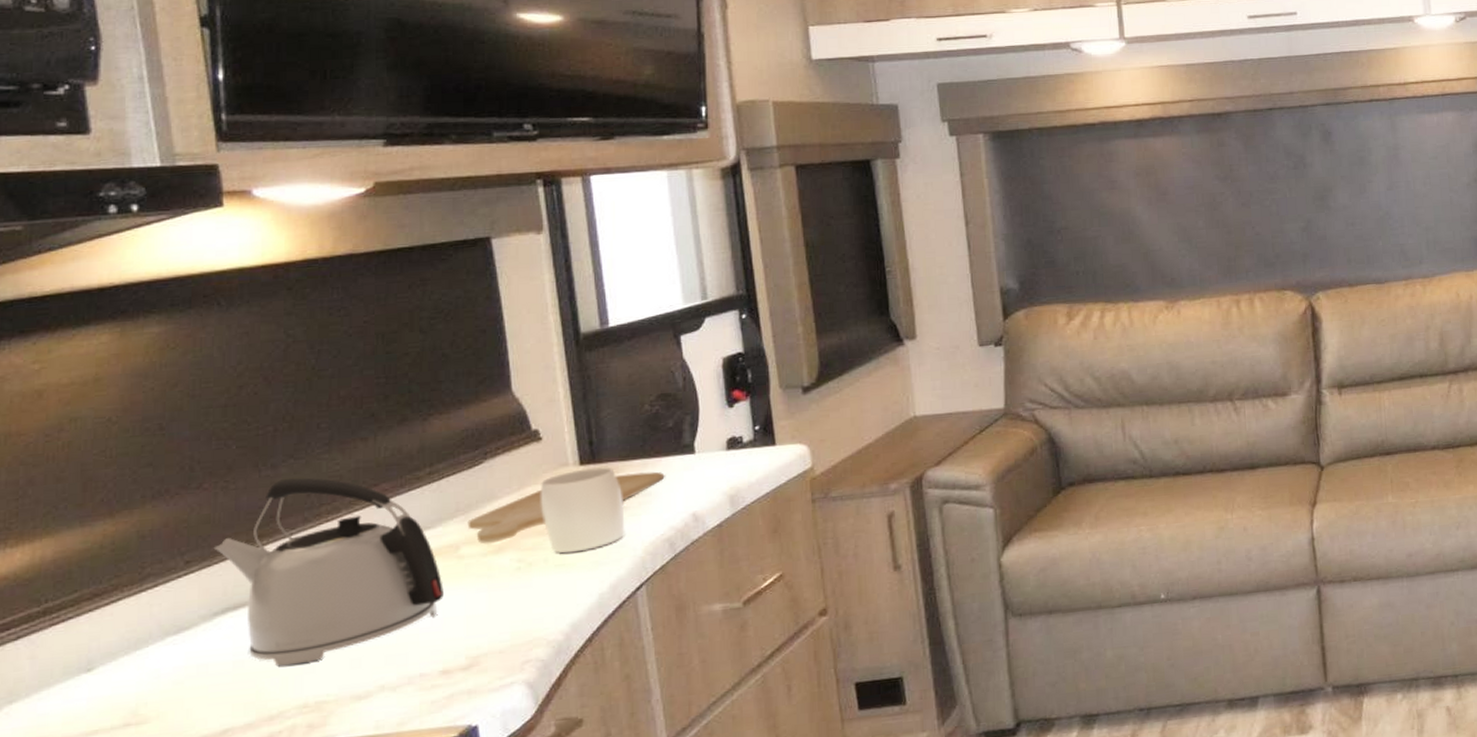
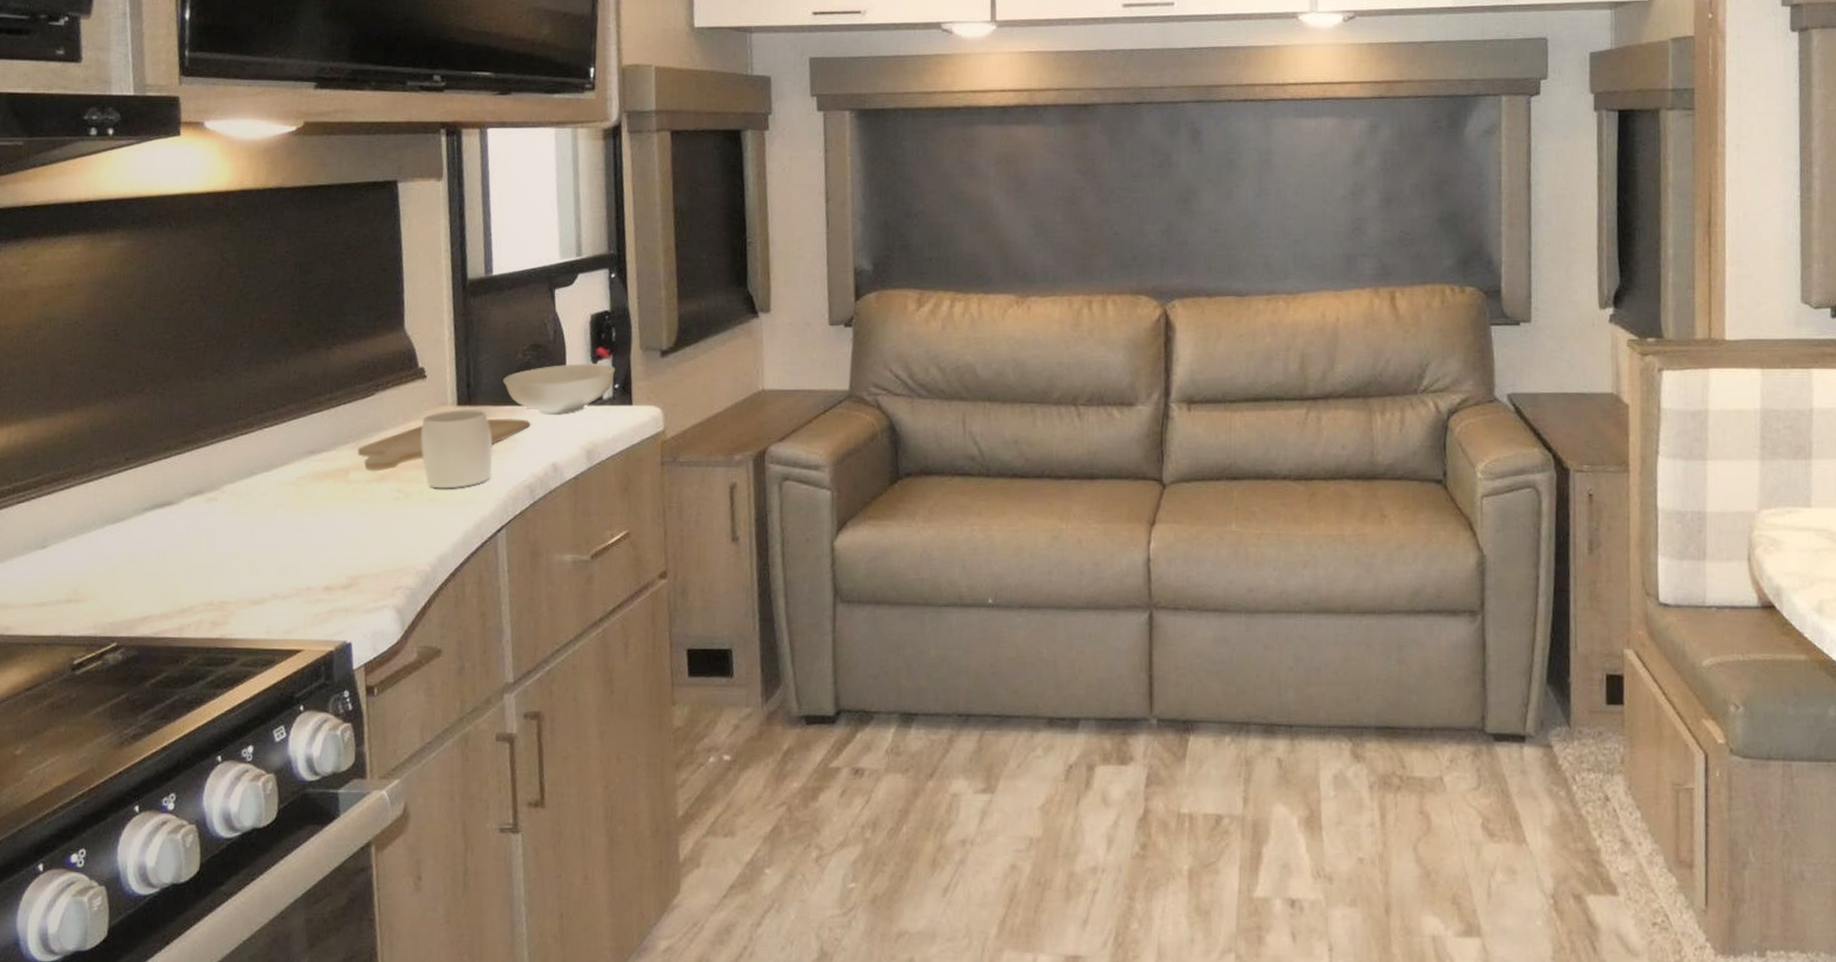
kettle: present [213,477,444,666] -> none [149,391,333,564]
bowl: none [629,407,754,464] -> present [502,364,615,414]

